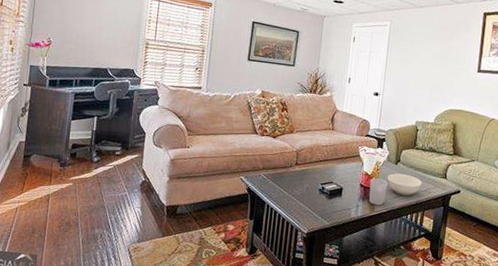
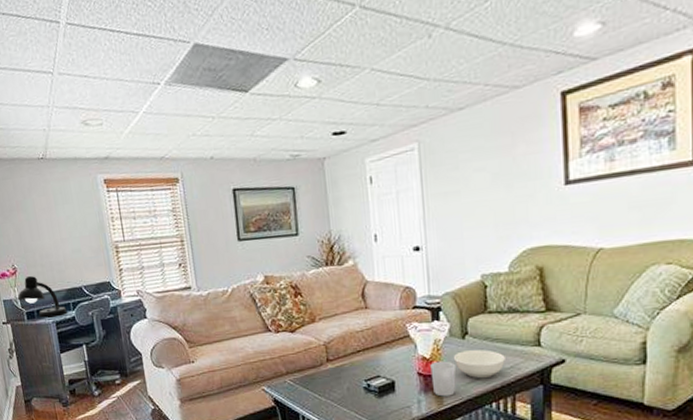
desk lamp: none [44,49,89,89] -> present [17,275,67,318]

